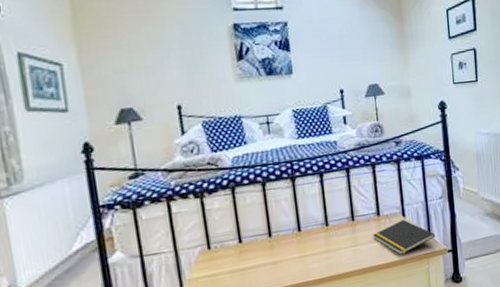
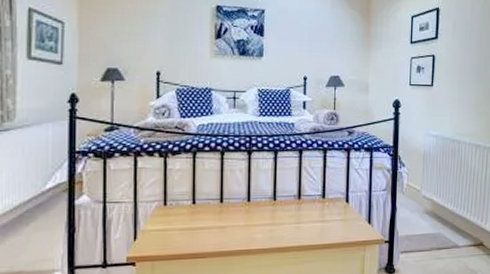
notepad: present [373,219,436,256] -> none [316,205,375,239]

